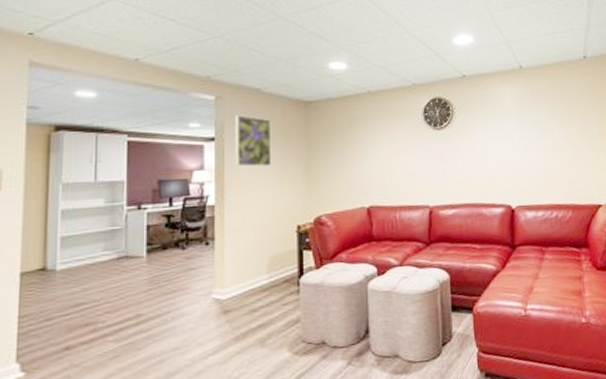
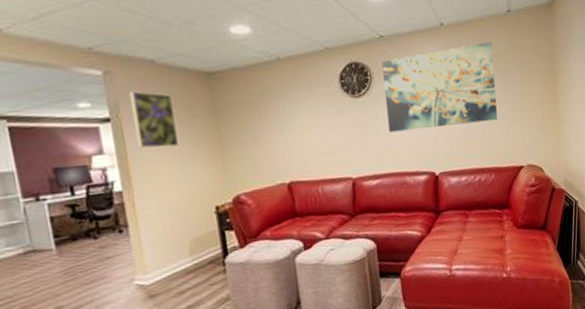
wall art: none [463,84,575,164] -> present [381,42,498,133]

